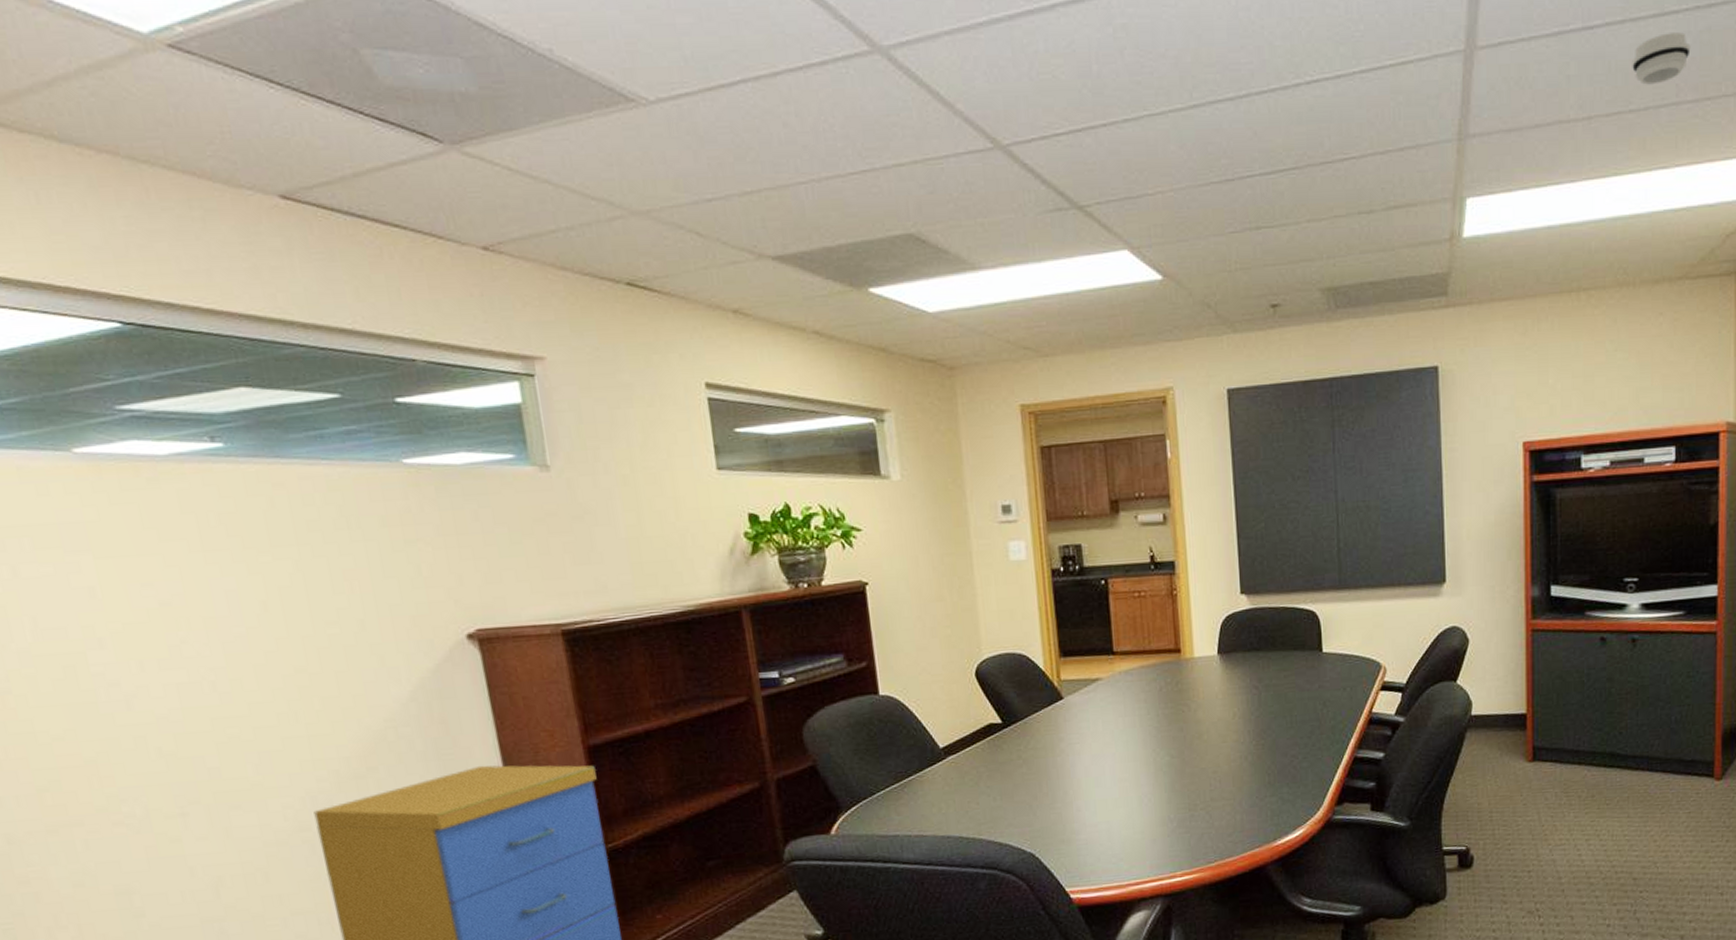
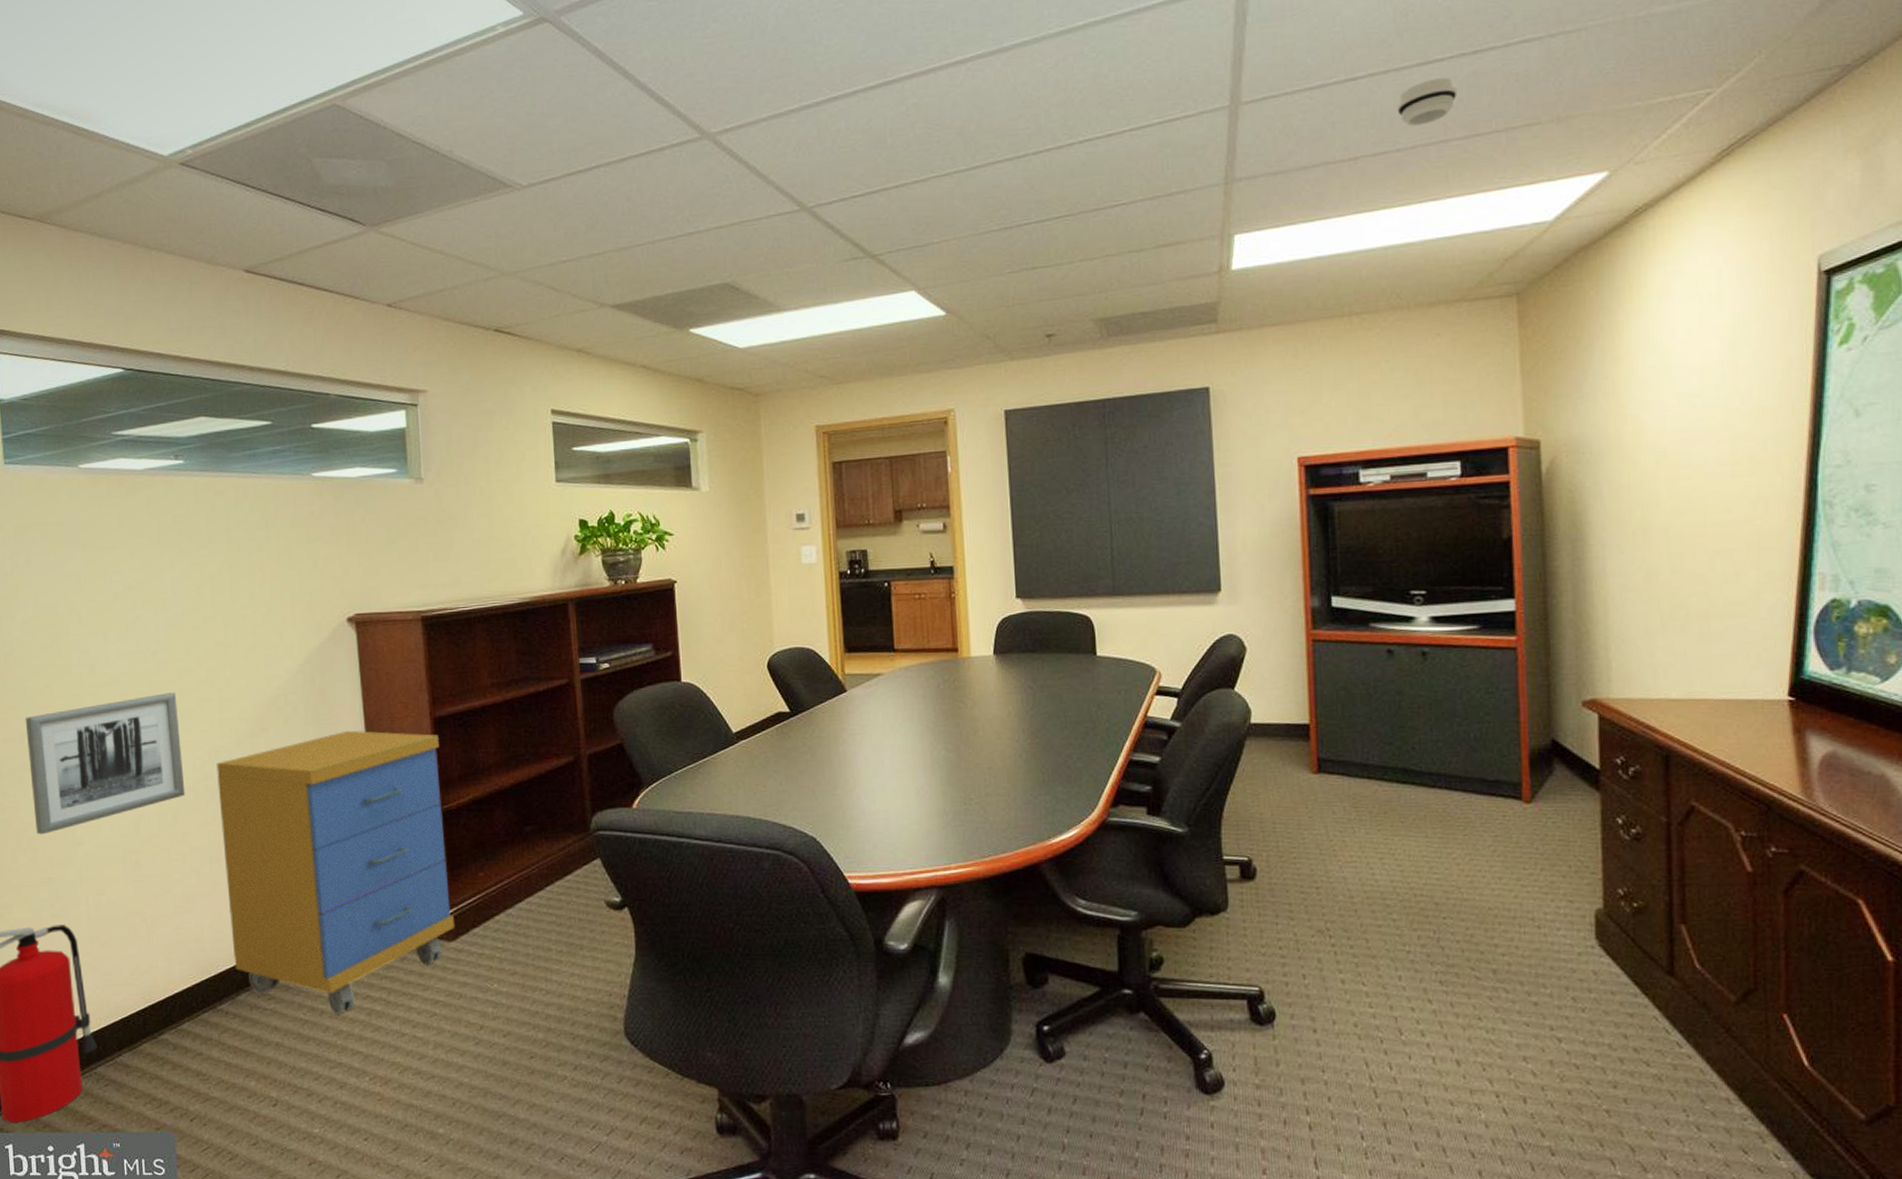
wall art: none [41,730,277,909] -> present [25,692,186,835]

